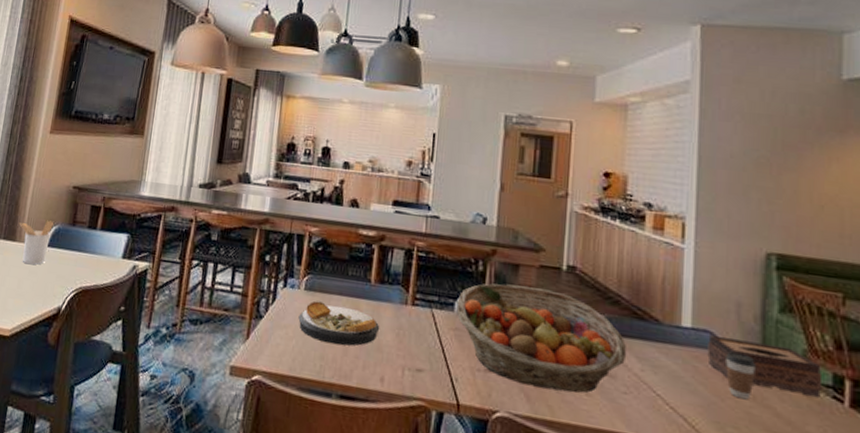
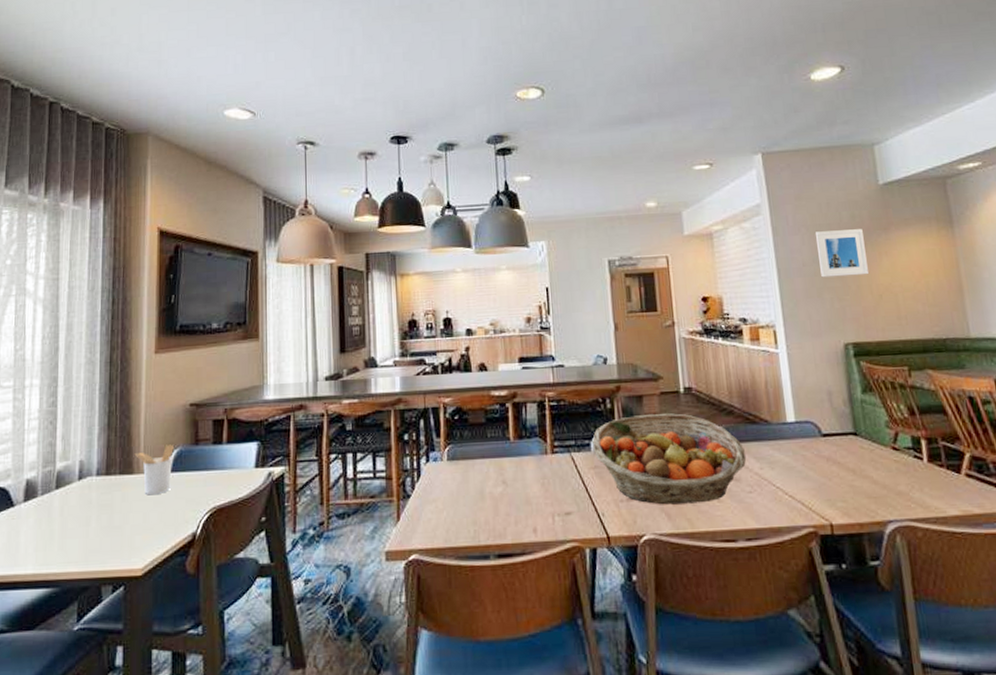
plate: present [298,301,380,346] -> none [445,468,526,508]
tissue box: present [707,334,823,399] -> none [810,422,906,461]
coffee cup: present [724,352,756,400] -> none [825,435,852,475]
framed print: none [750,122,813,180] -> present [815,229,870,278]

